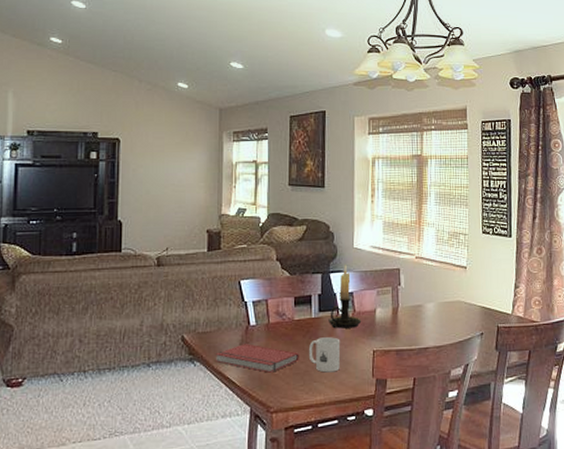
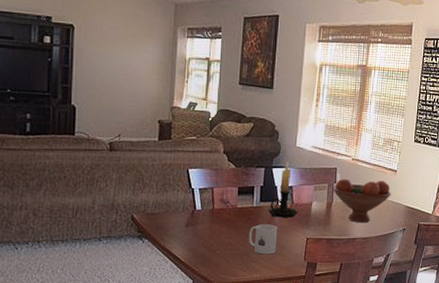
book: present [215,343,299,373] -> none [162,226,240,252]
fruit bowl: none [397,278,463,329] -> present [332,178,391,222]

